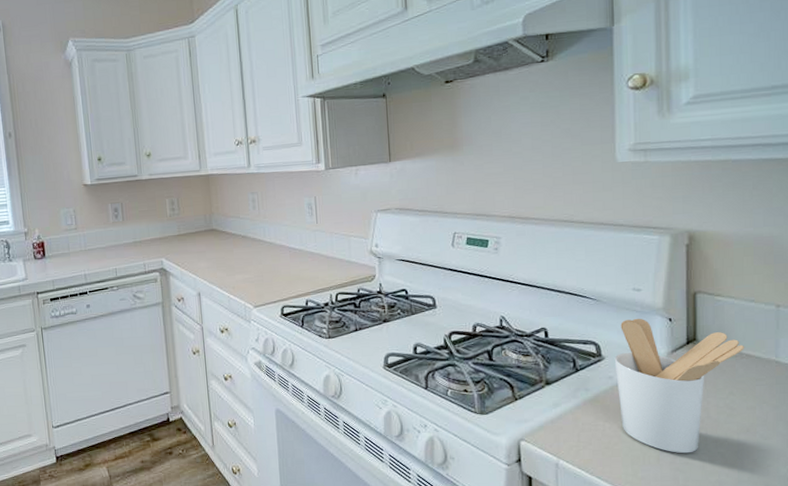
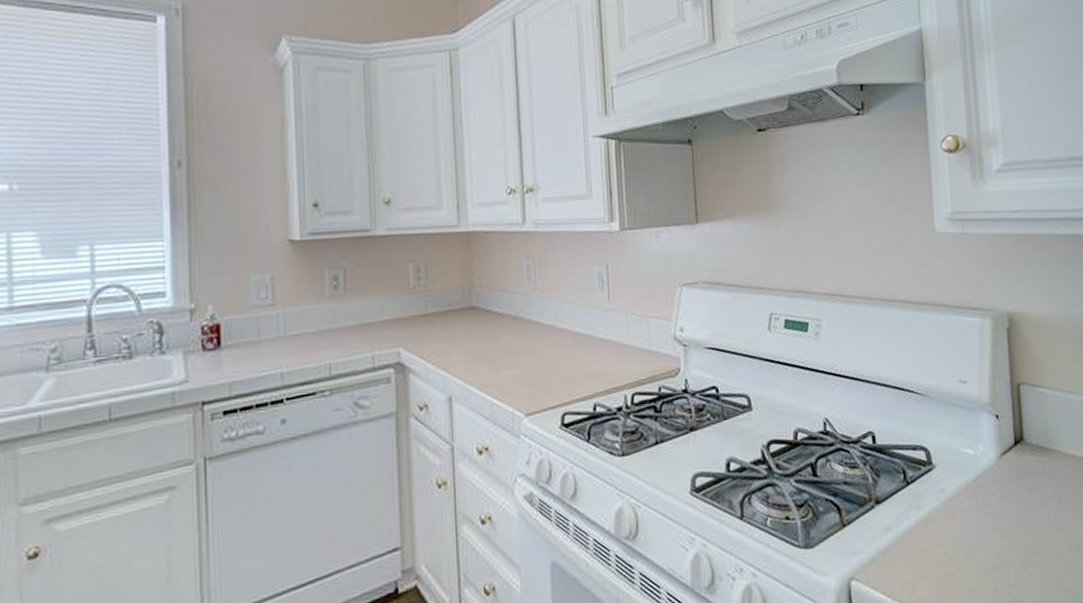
utensil holder: present [614,318,745,454] -> none [945,415,1069,581]

